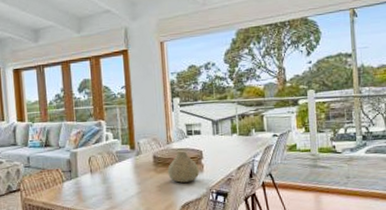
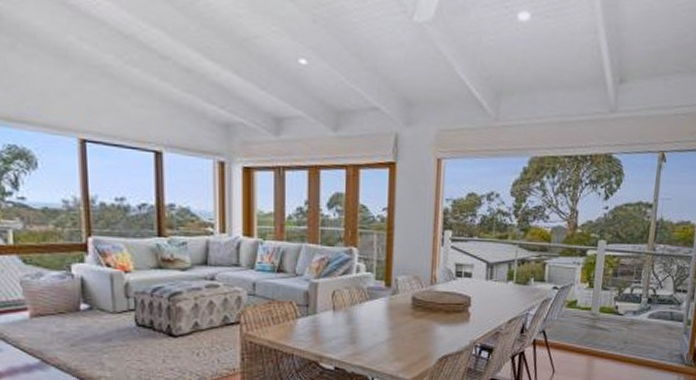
vase: present [168,152,199,183] -> none [427,296,464,332]

